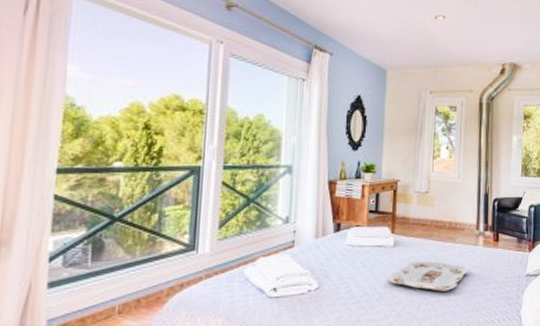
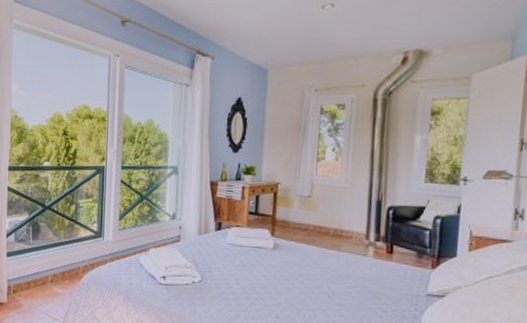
serving tray: present [388,261,469,291] -> none [267,266,355,300]

